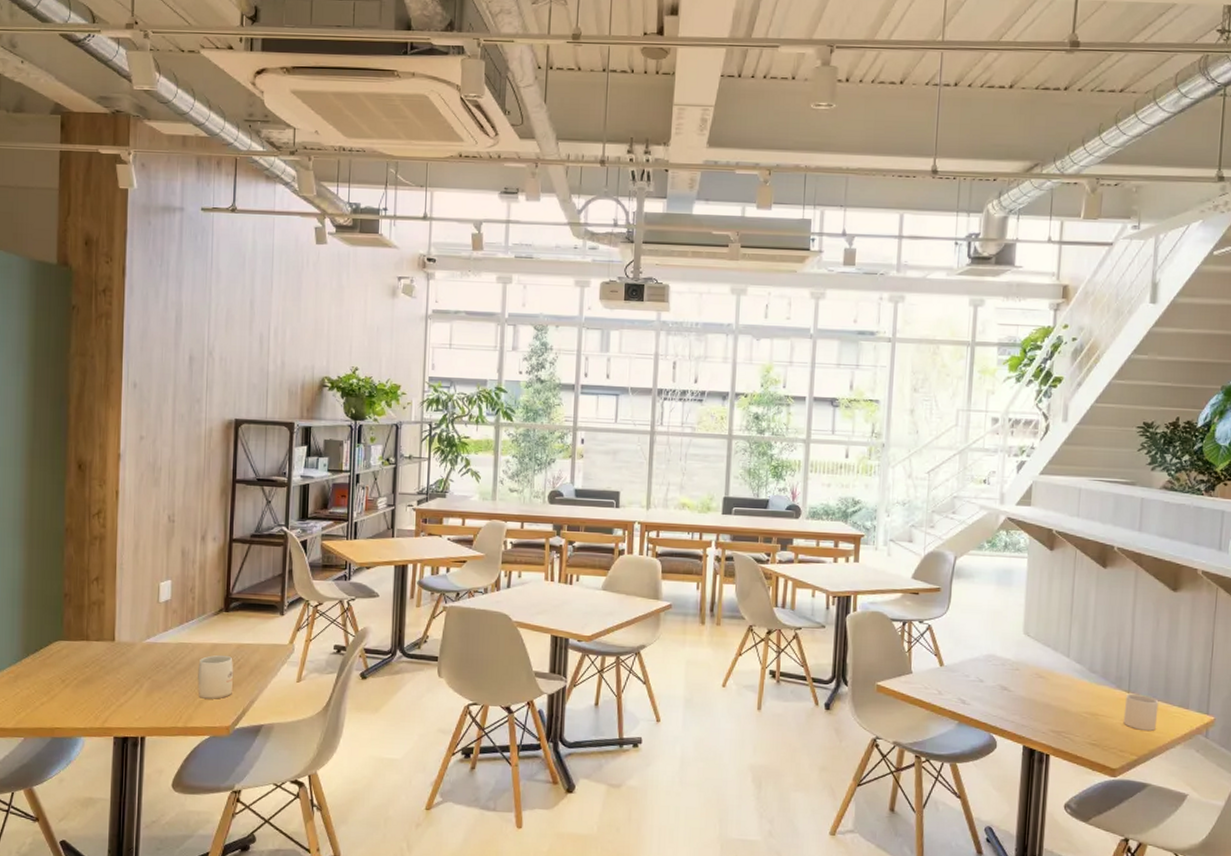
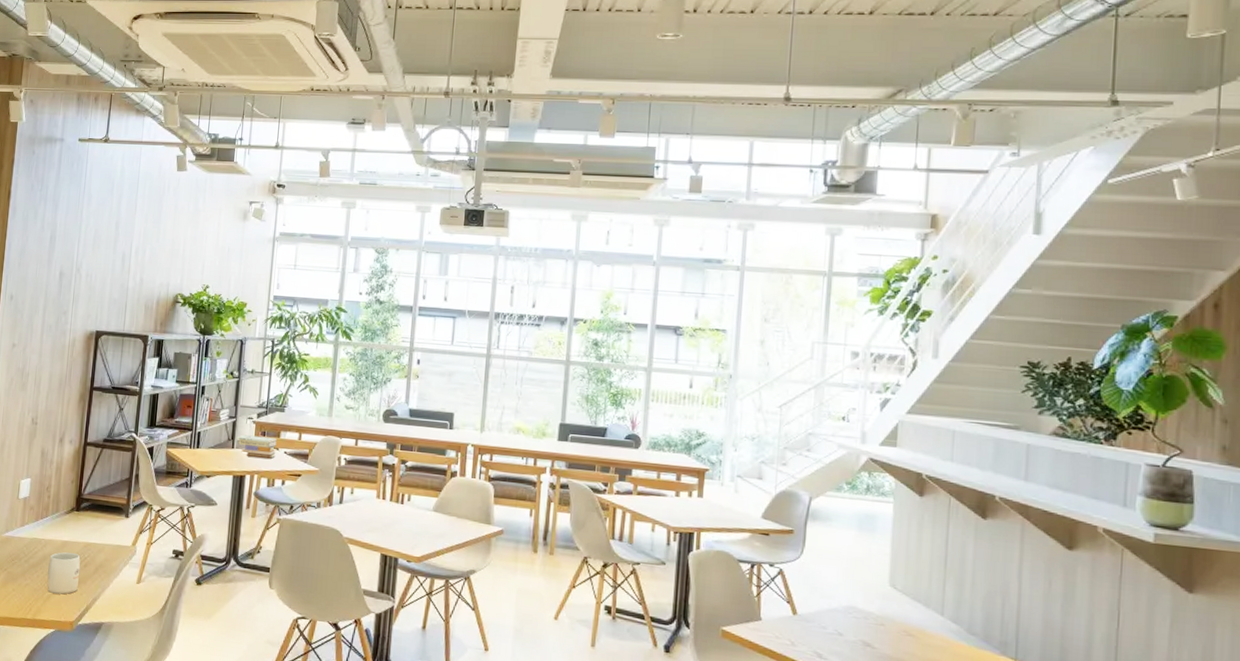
books: none [396,523,439,546] -> present [236,435,277,459]

